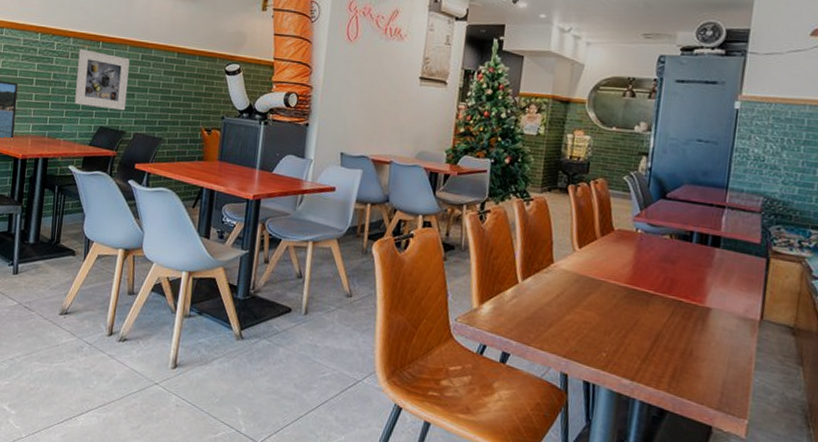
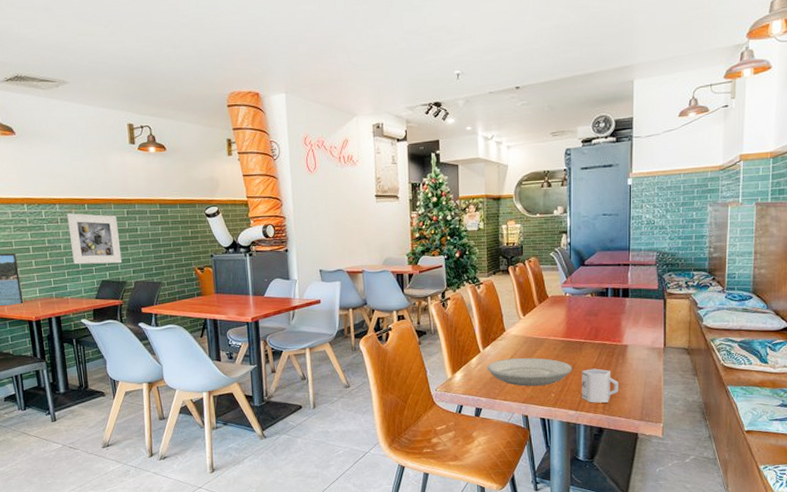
plate: none [523,297,634,341] -> present [487,358,572,386]
cup: none [642,329,693,378] -> present [582,368,618,403]

